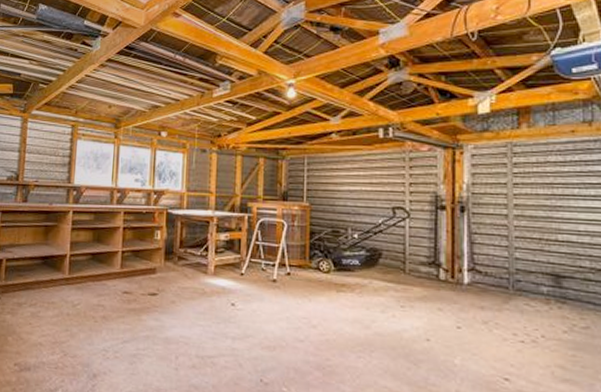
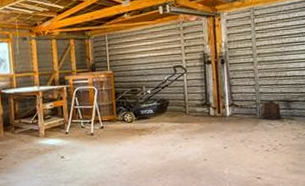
bucket: none [516,271,548,302] -> present [261,100,282,121]

